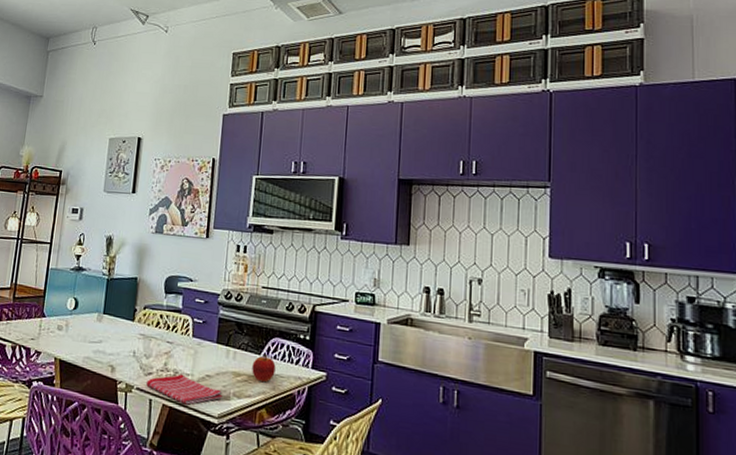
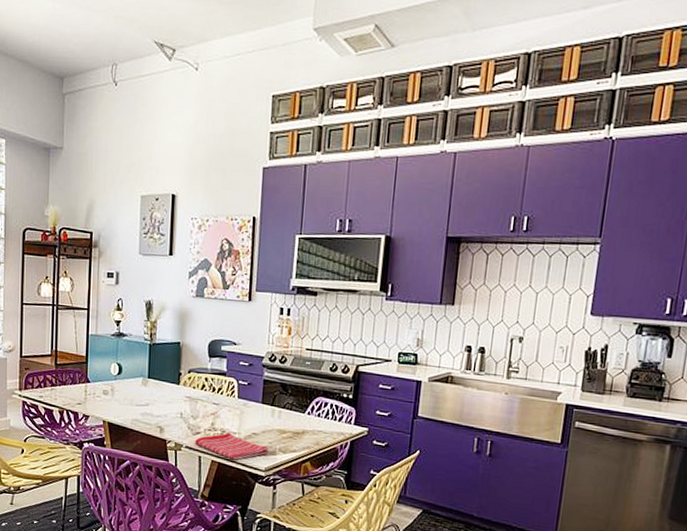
apple: present [252,354,276,383] -> none [296,413,320,439]

